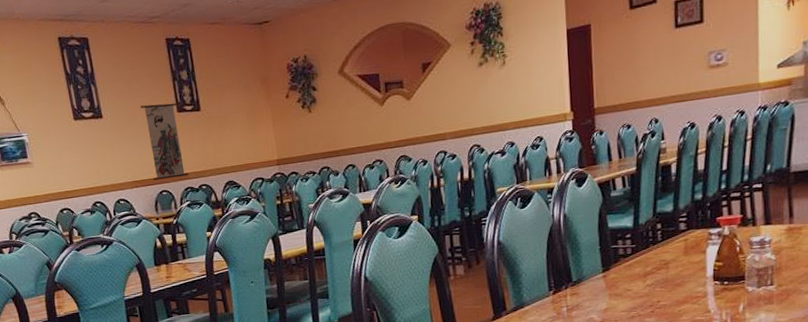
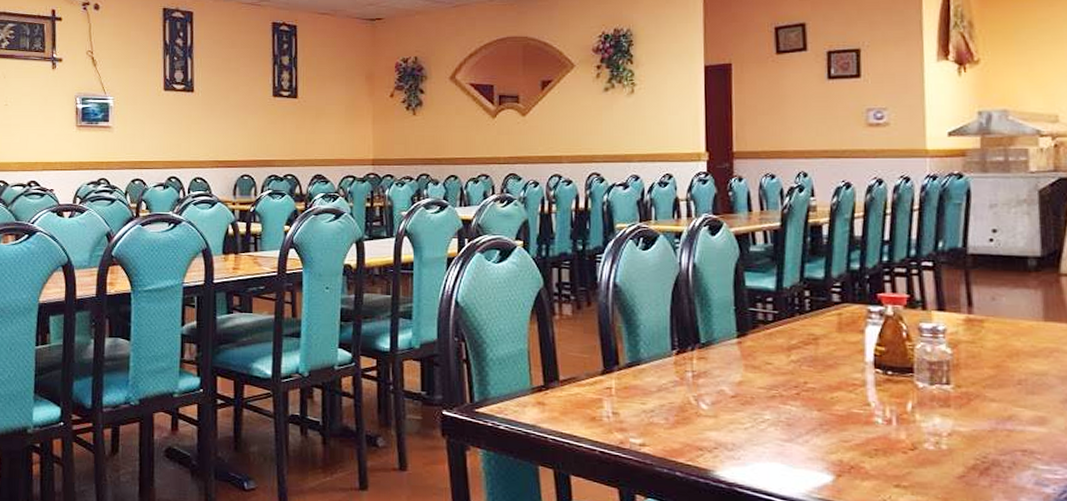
wall scroll: present [140,96,189,181] -> none [235,77,275,163]

